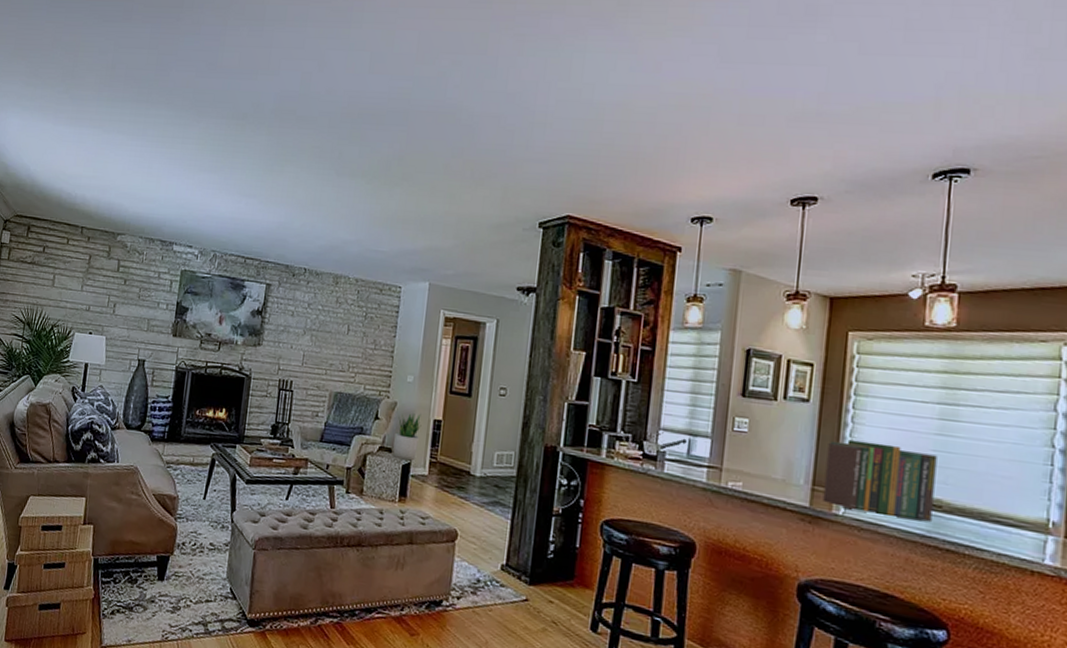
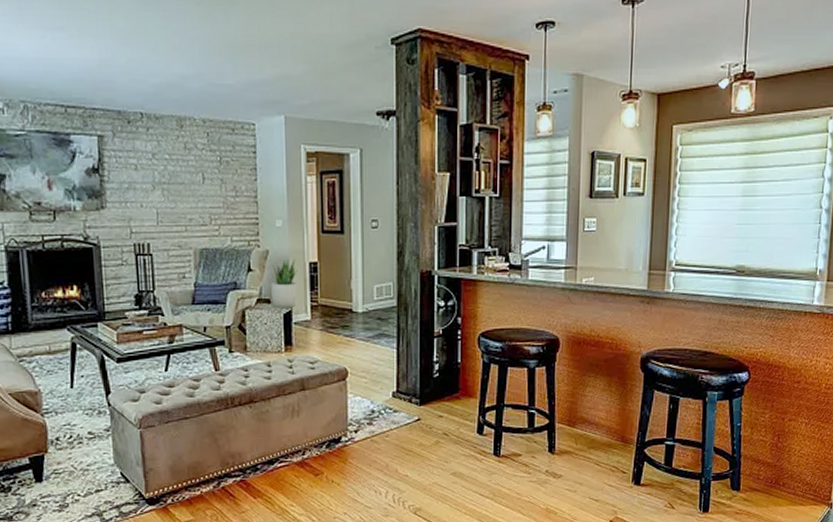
books: present [823,439,937,522] -> none [657,224,741,286]

